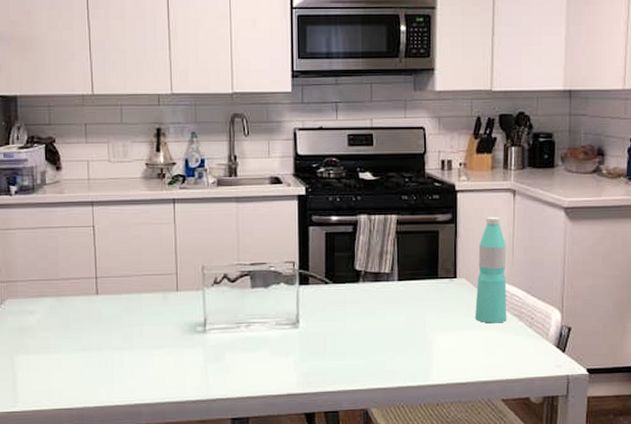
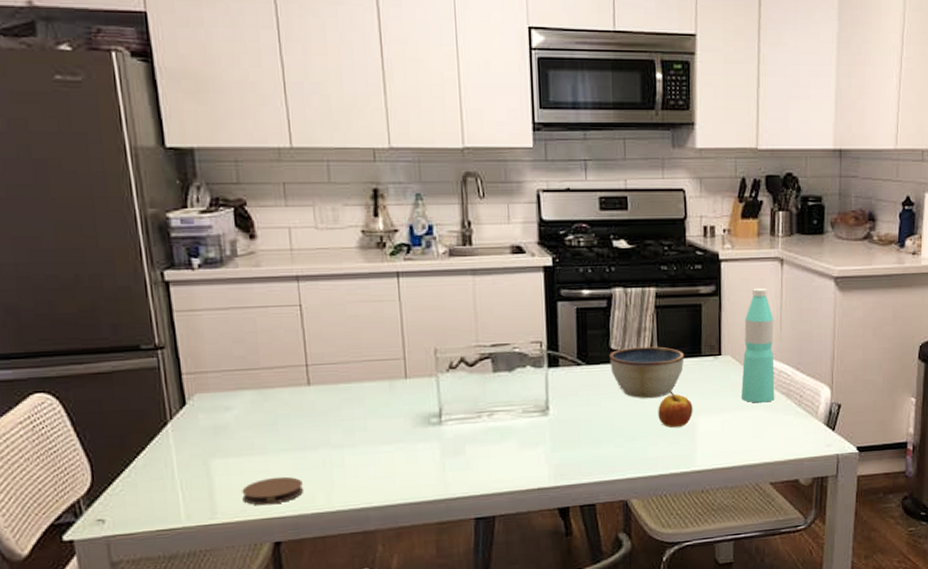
coaster: none [39,373,88,398] -> present [242,476,303,506]
bowl: none [354,268,423,315] -> present [609,346,685,398]
apple: none [397,309,430,343] -> present [658,391,693,428]

